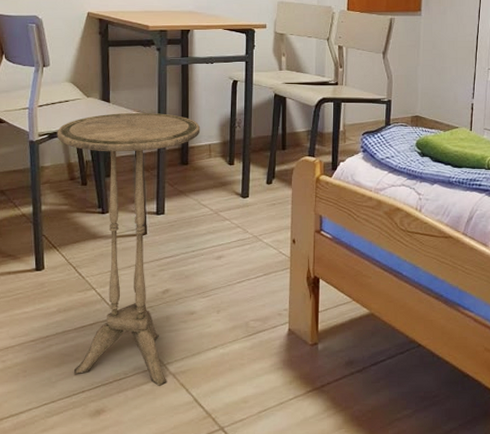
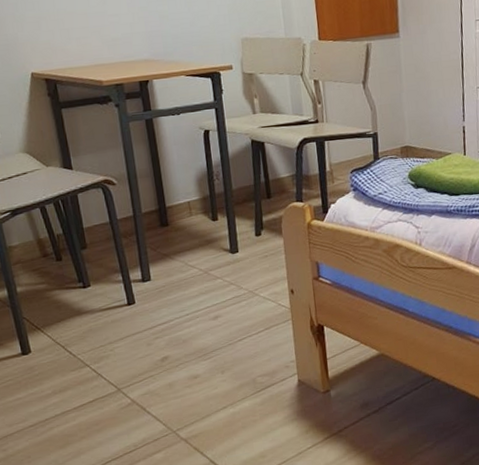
side table: present [57,113,201,386] -> none [19,174,180,453]

